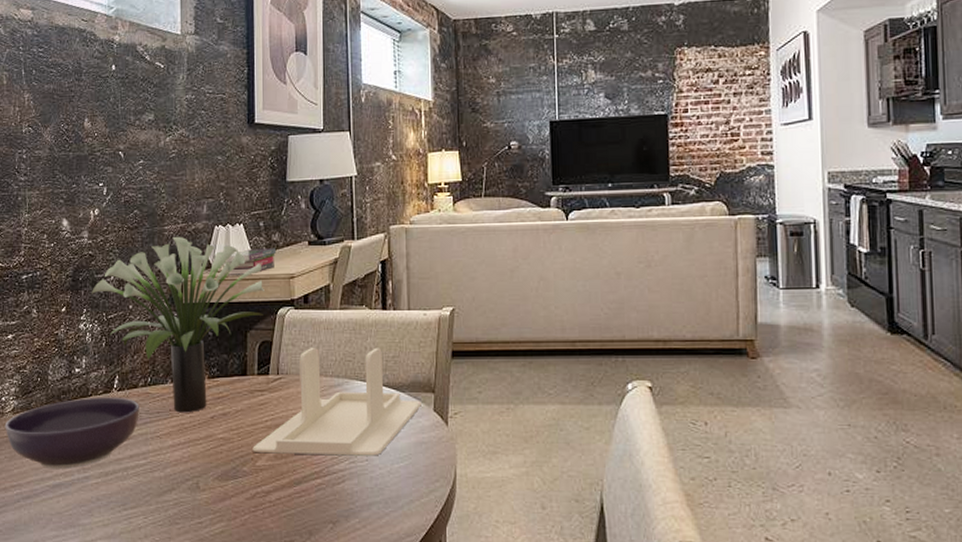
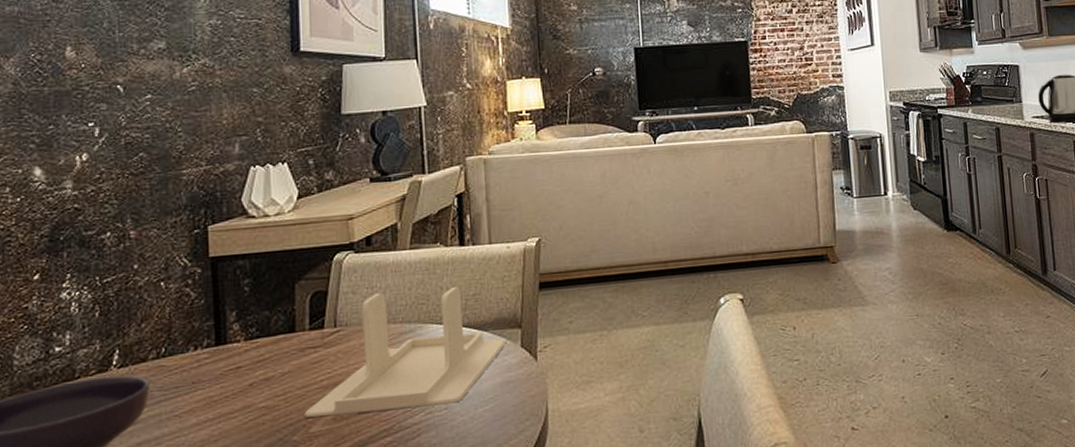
flower arrangement: present [92,236,264,412] -> none [79,180,316,384]
books: present [225,248,277,275] -> none [265,187,331,221]

